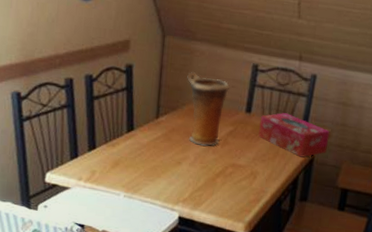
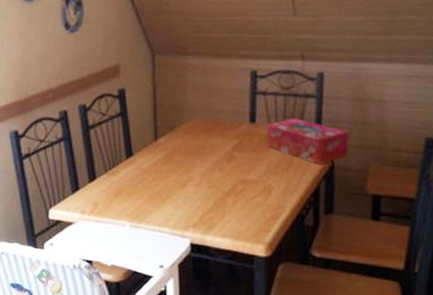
vase: present [187,71,230,146] -> none [182,87,228,164]

